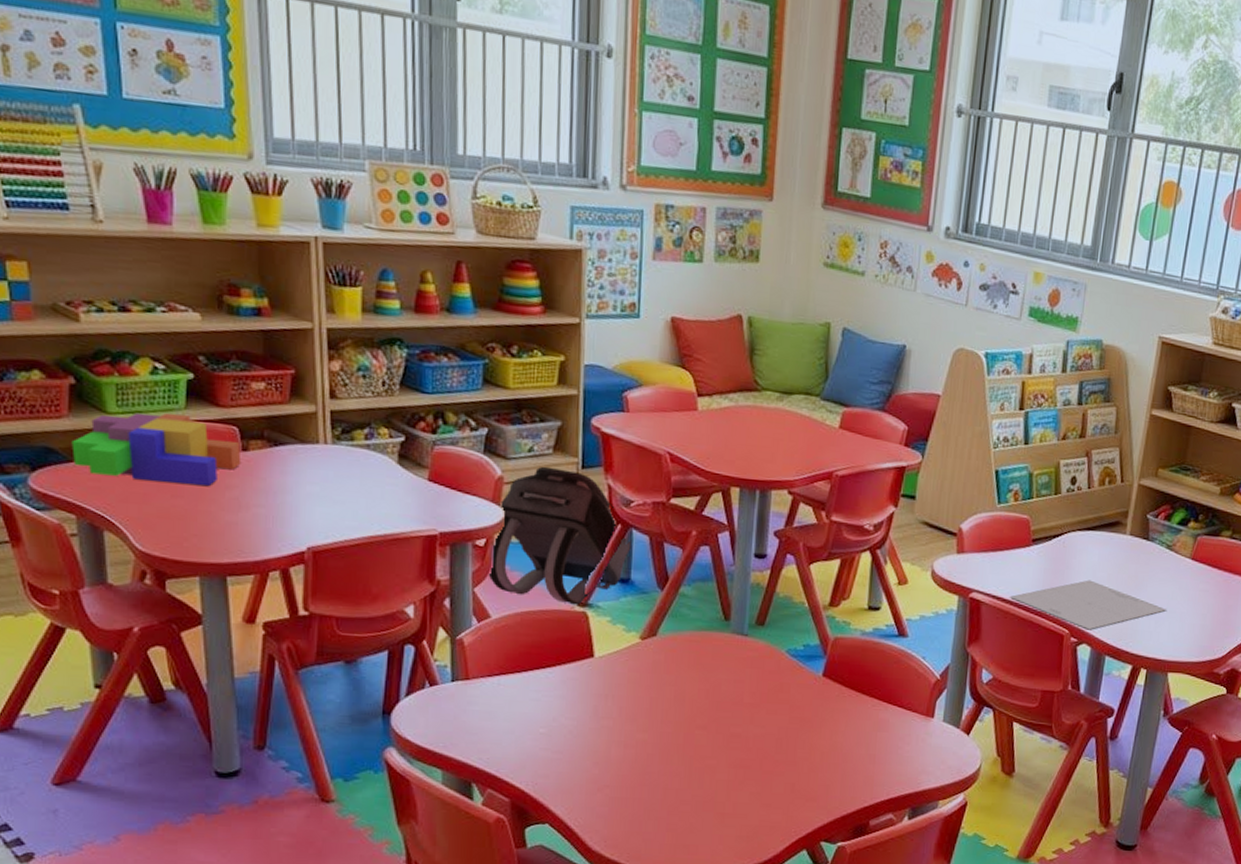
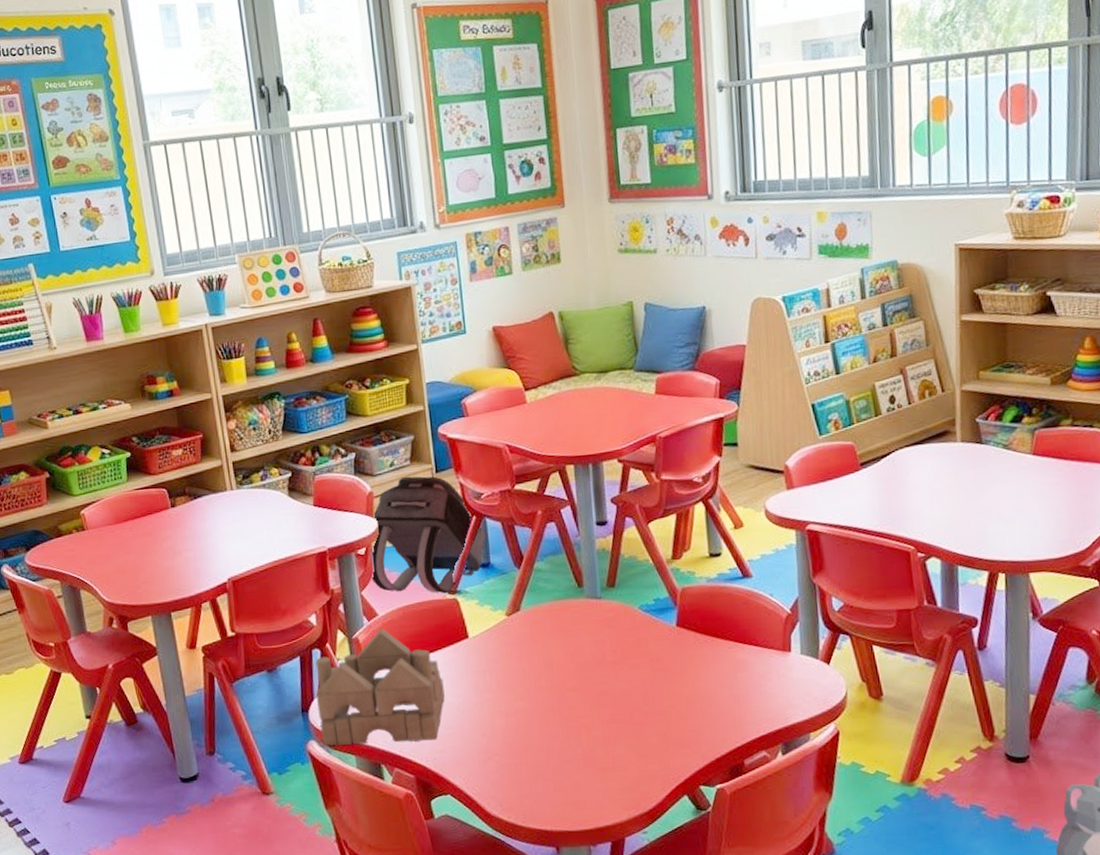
toy blocks: present [71,412,242,485] -> none [51,487,172,546]
toy building blocks: none [402,631,558,763] -> present [315,627,445,746]
paper: present [1010,580,1166,630] -> none [848,493,1015,543]

